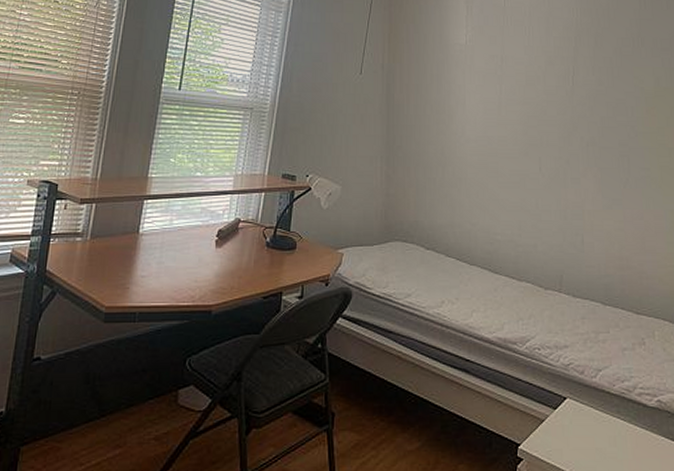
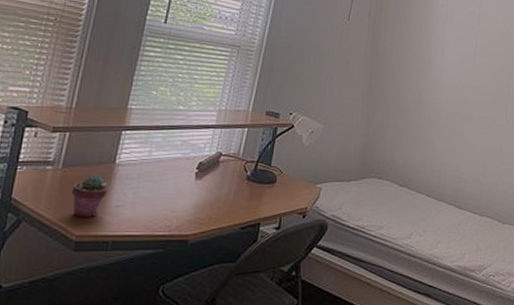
potted succulent: none [100,245,134,288] -> present [71,174,109,217]

